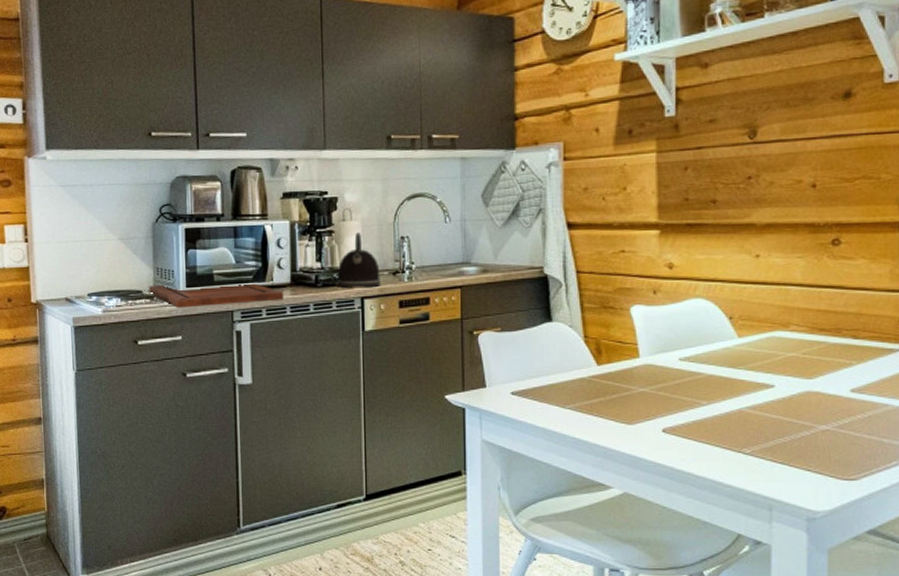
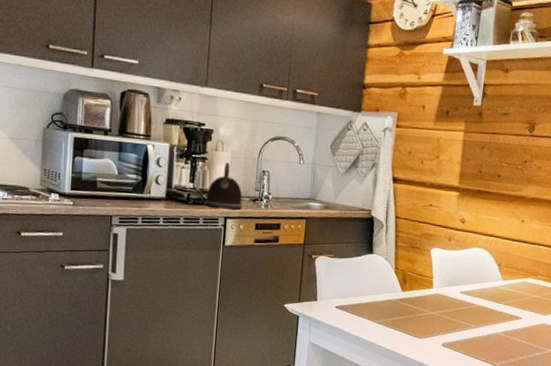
cutting board: present [149,282,284,308] -> none [35,184,159,212]

